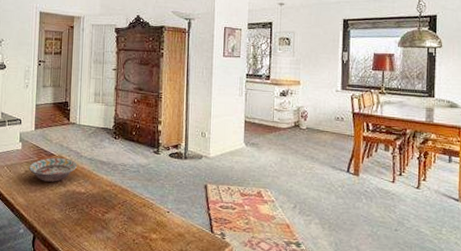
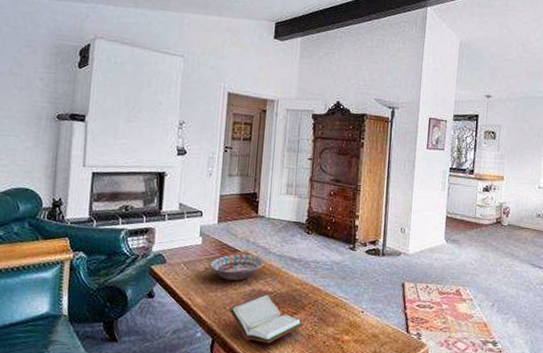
book: none [46,195,115,240] -> present [228,294,304,343]

